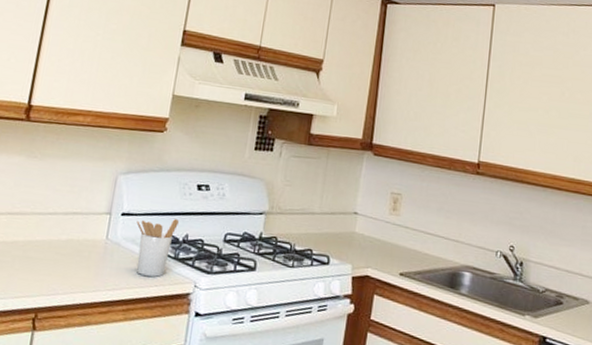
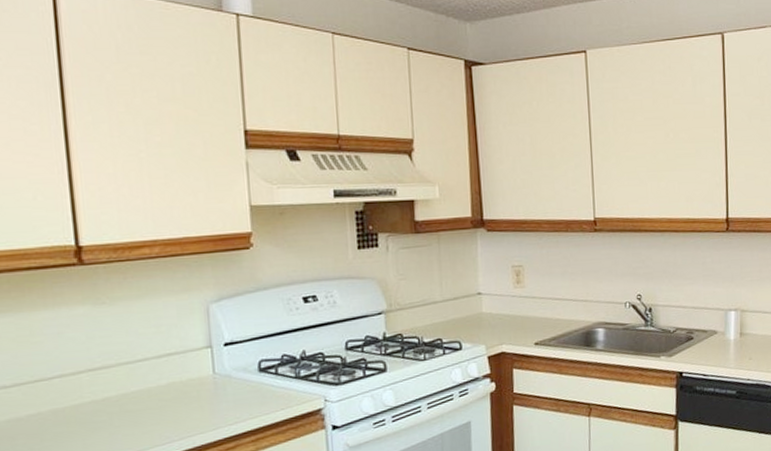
utensil holder: present [136,218,179,277] -> none [243,336,291,402]

